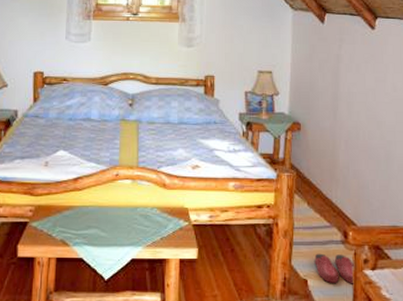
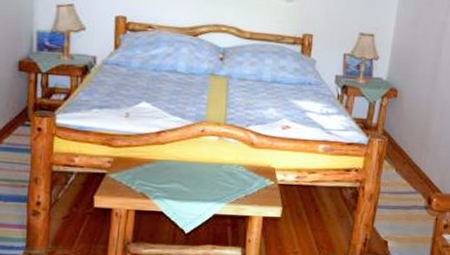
slippers: present [314,253,355,284] -> none [396,217,435,247]

